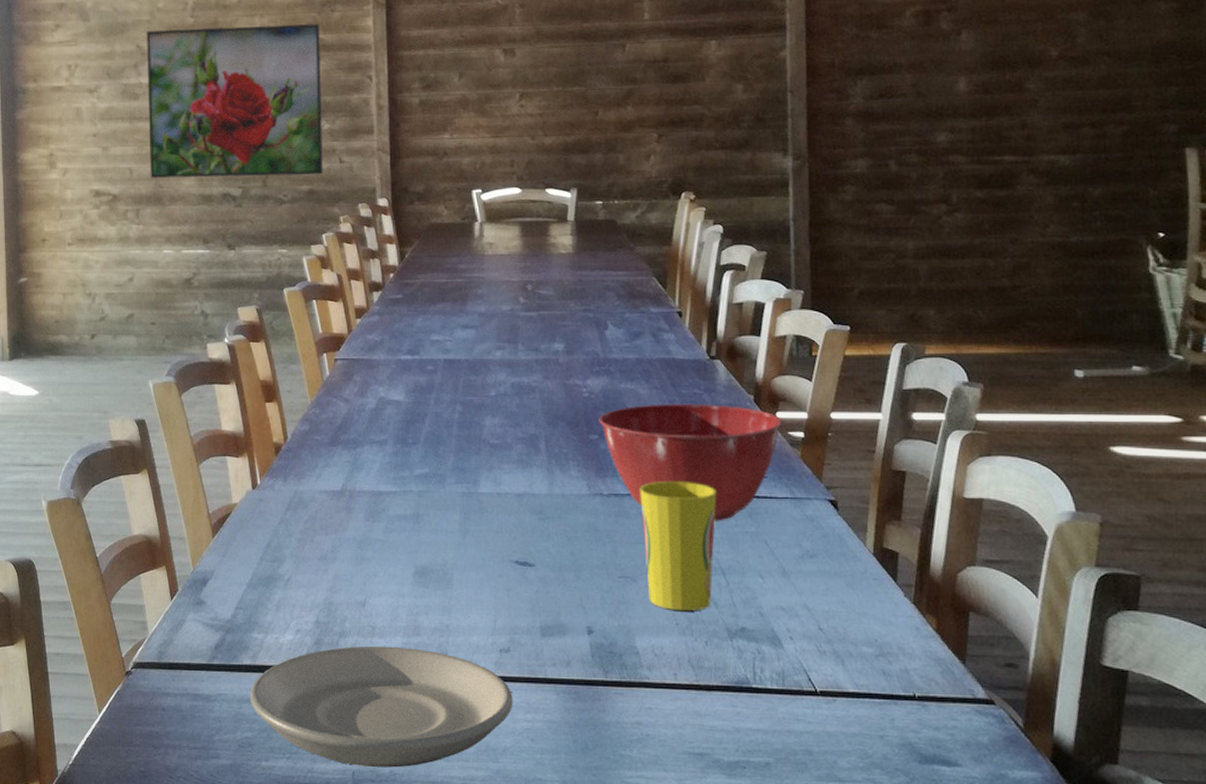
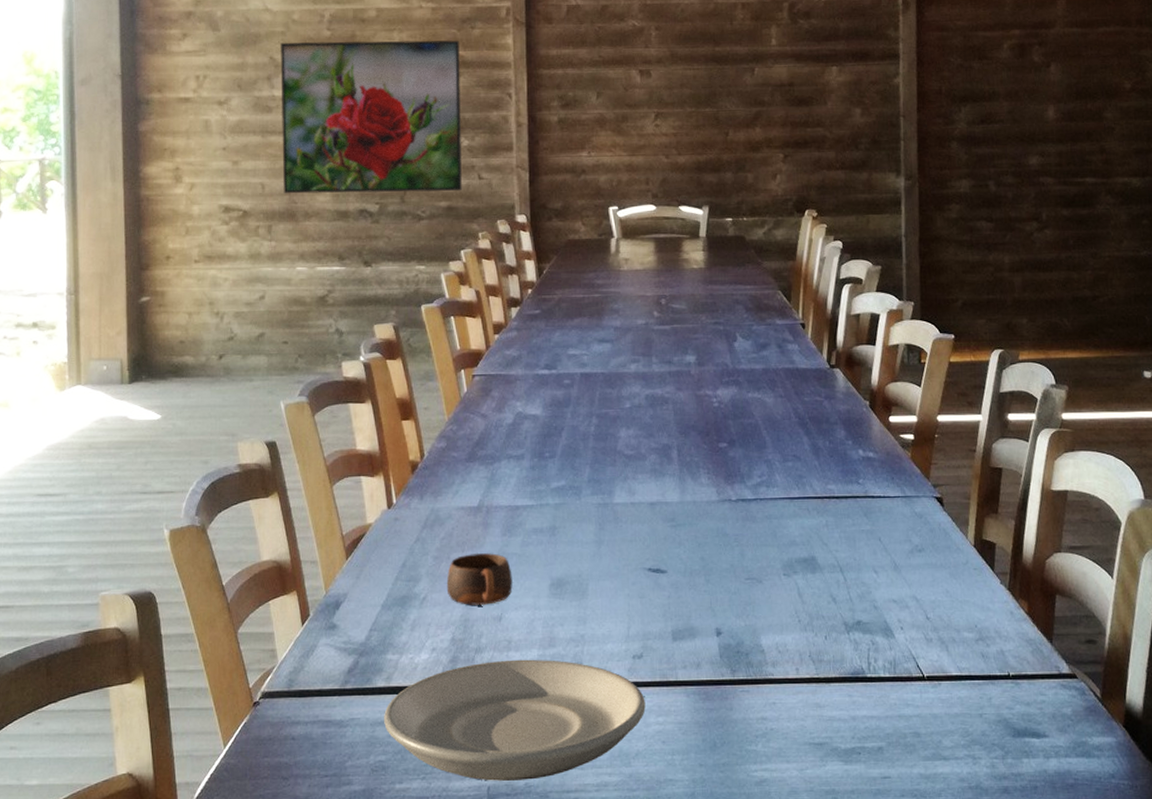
cup: none [310,538,376,589] -> present [446,553,513,605]
mixing bowl: present [599,403,783,521] -> none [728,410,895,521]
cup: present [639,482,717,612] -> none [765,485,836,609]

